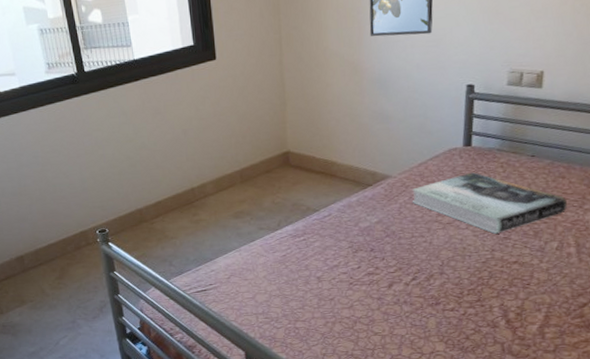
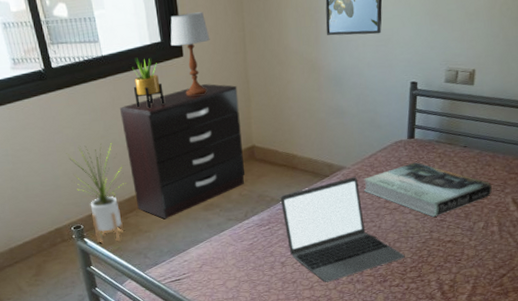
house plant: none [94,146,154,247] -> present [66,143,127,243]
dresser: none [149,87,278,226] -> present [119,84,245,219]
potted plant: none [163,61,195,112] -> present [132,57,164,108]
table lamp: none [203,15,245,100] -> present [170,12,210,96]
laptop: none [317,187,461,302] -> present [281,177,405,282]

